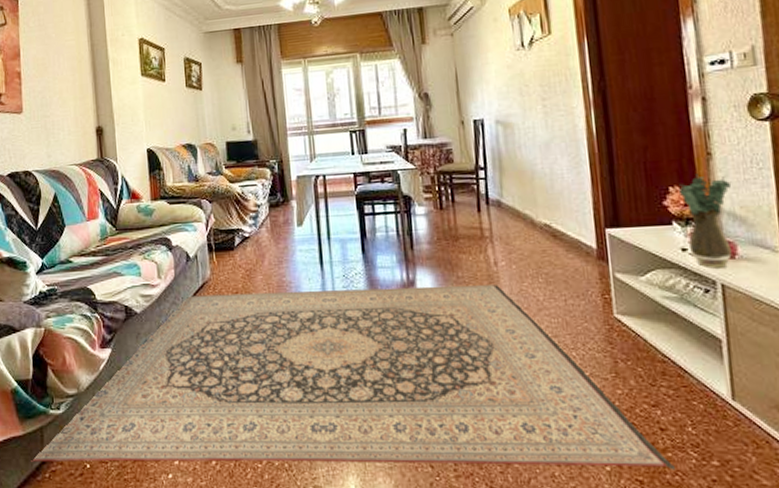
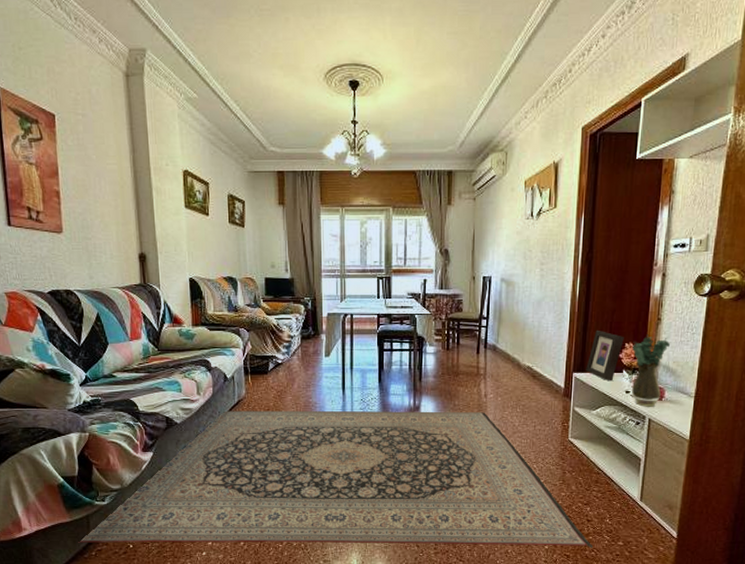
picture frame: none [621,173,667,237] -> present [586,331,624,382]

